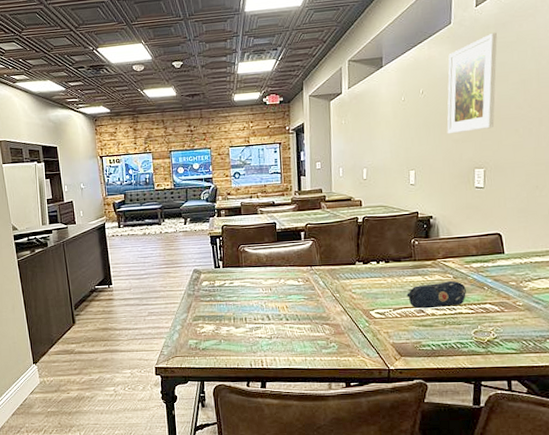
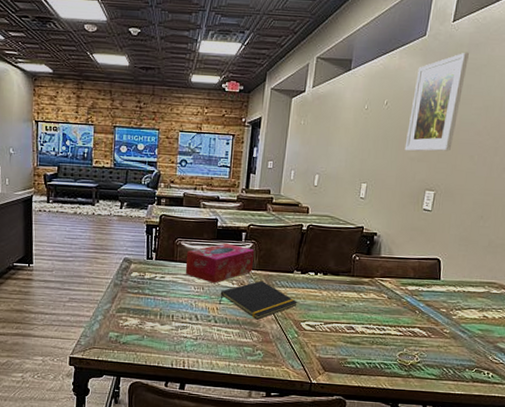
tissue box: none [251,243,316,283] -> present [185,243,255,283]
notepad: none [287,275,364,313] -> present [218,280,298,320]
pencil case: present [406,280,466,309] -> none [339,300,398,327]

